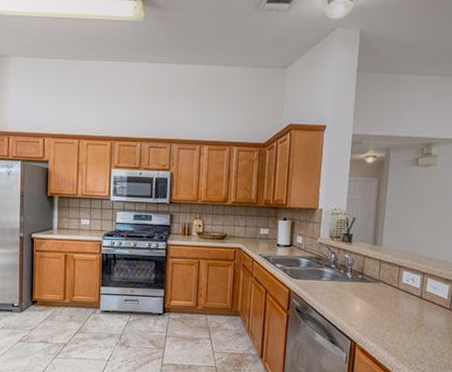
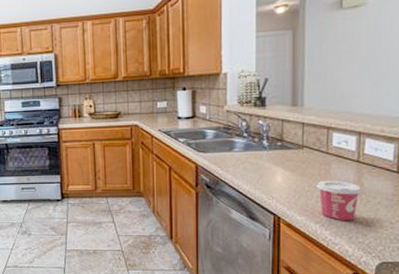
cup: none [387,312,422,349] -> present [316,180,362,221]

